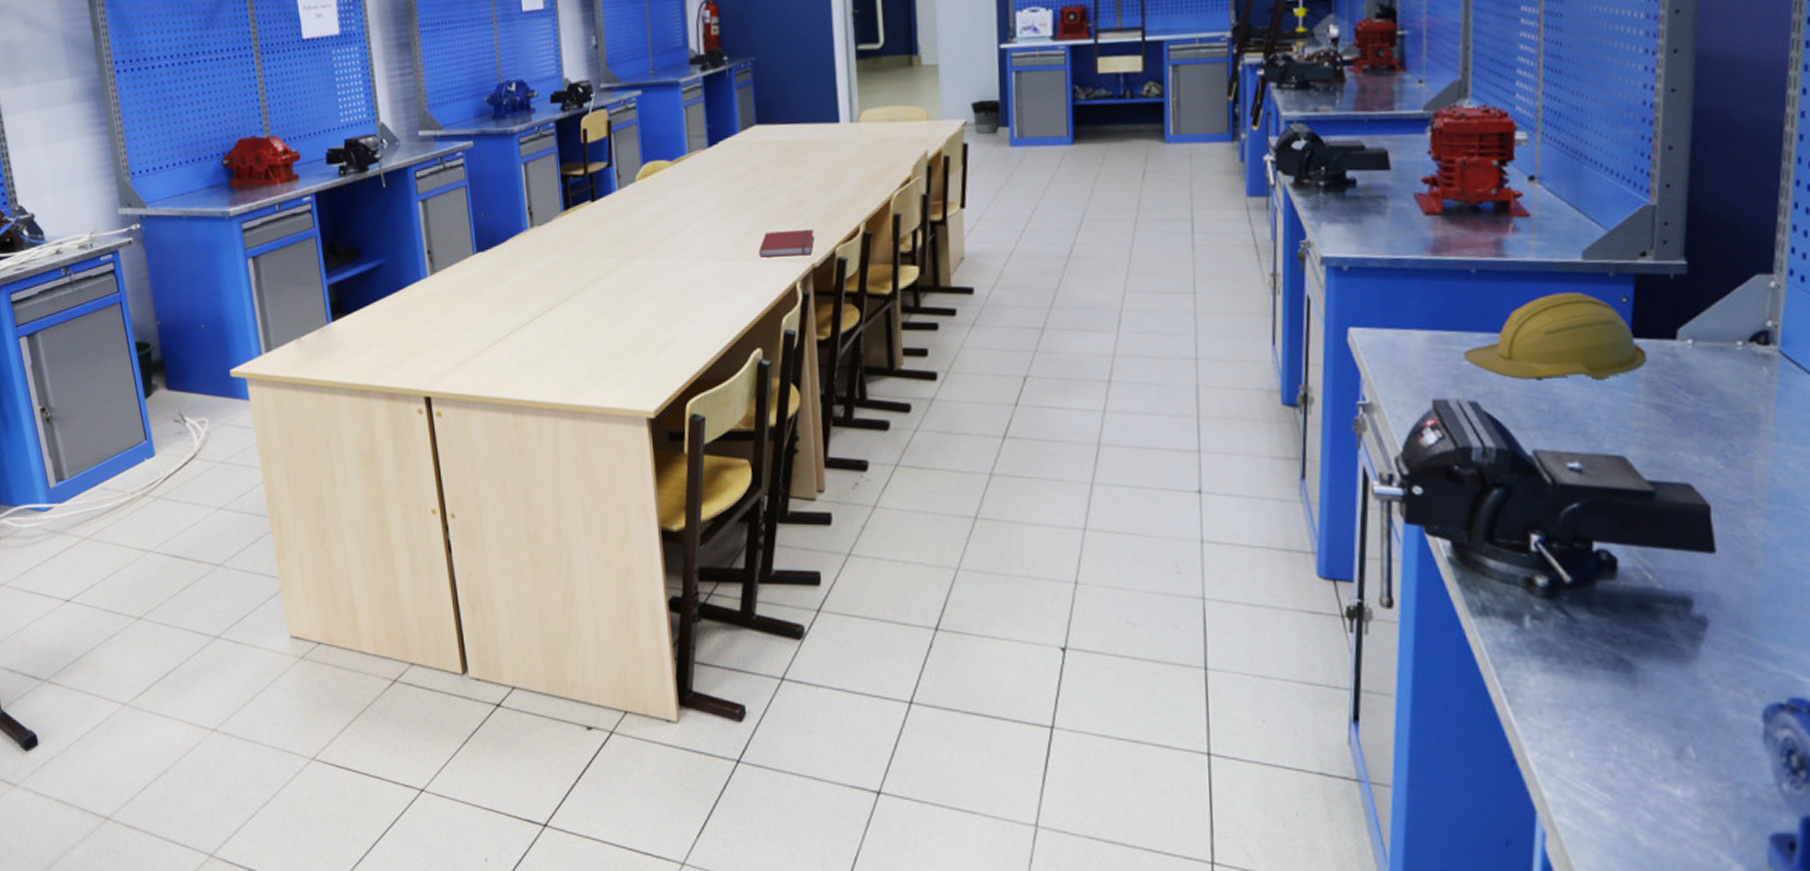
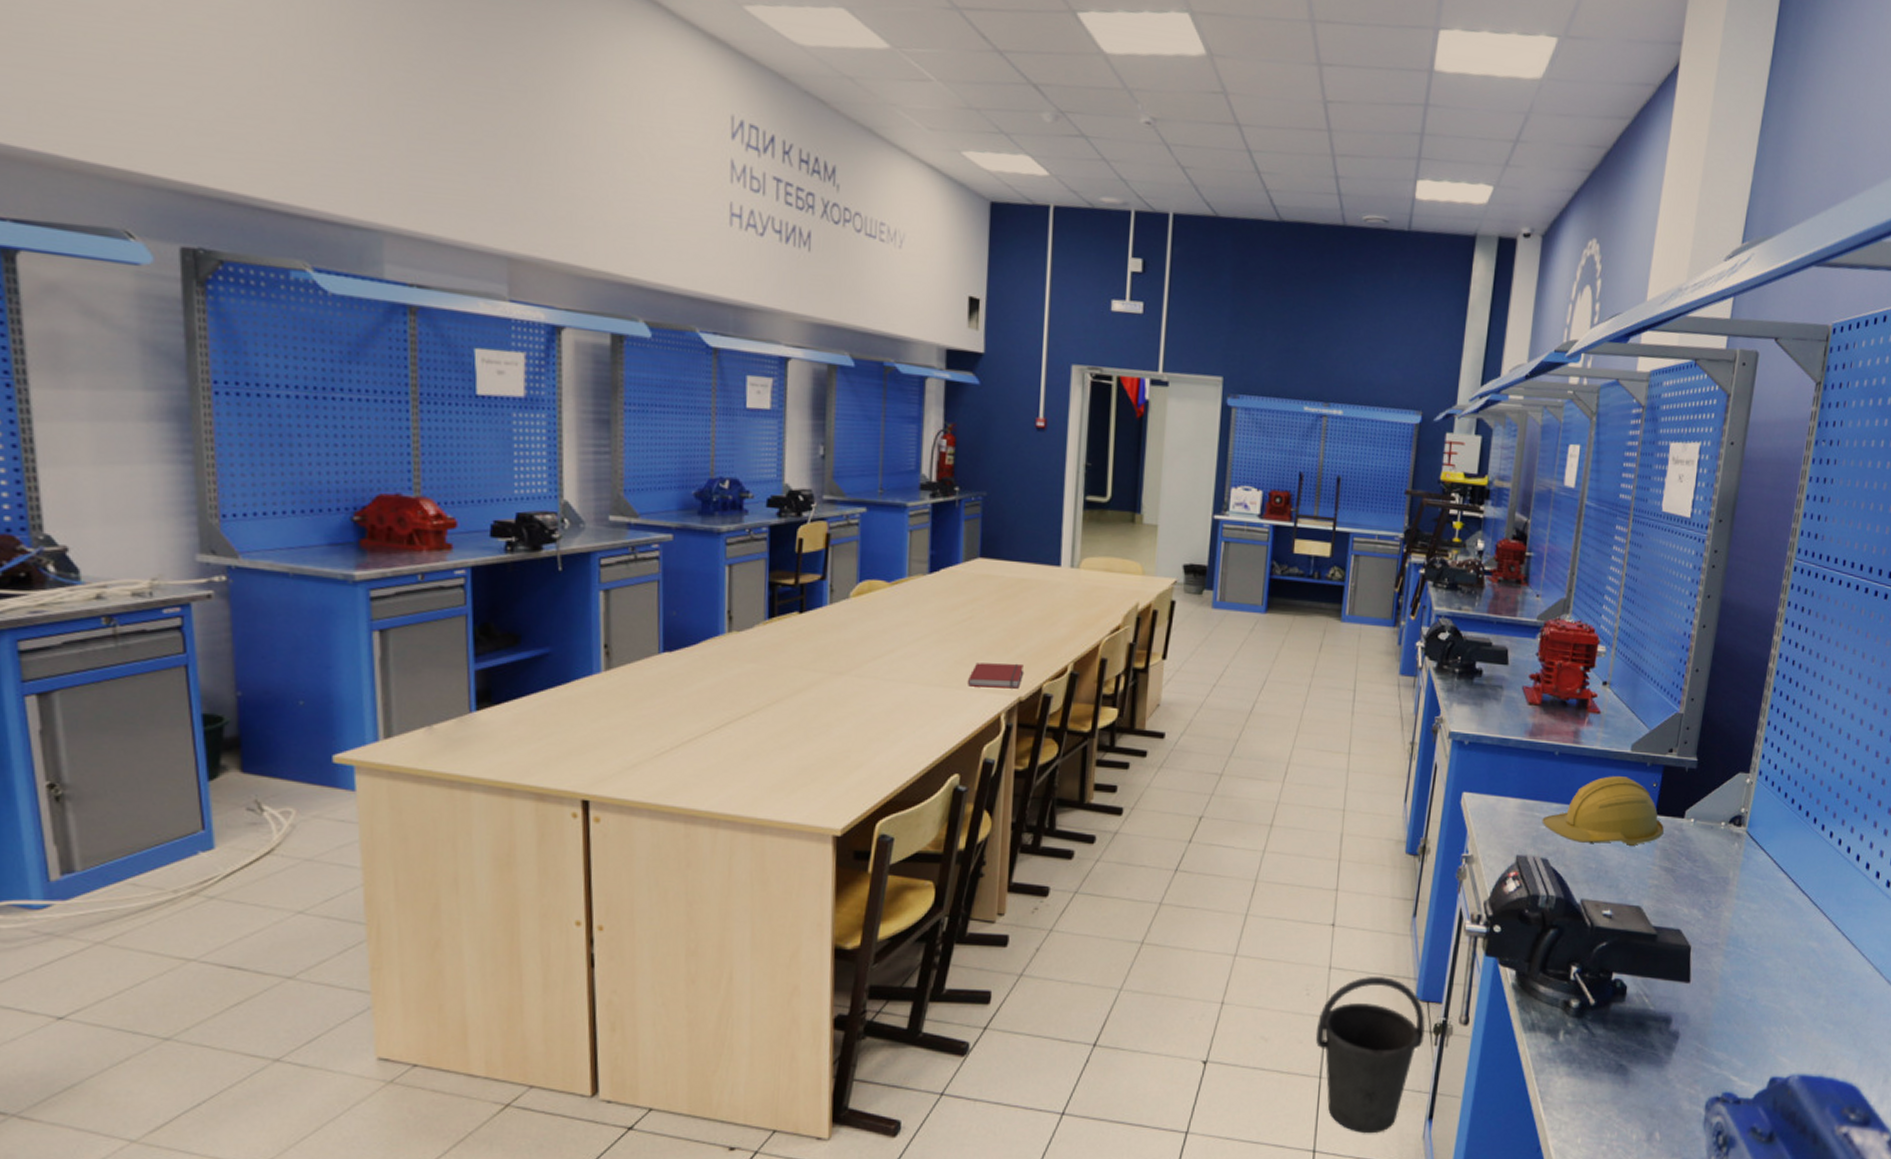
bucket: none [1193,550,1335,736] -> present [1315,976,1425,1134]

